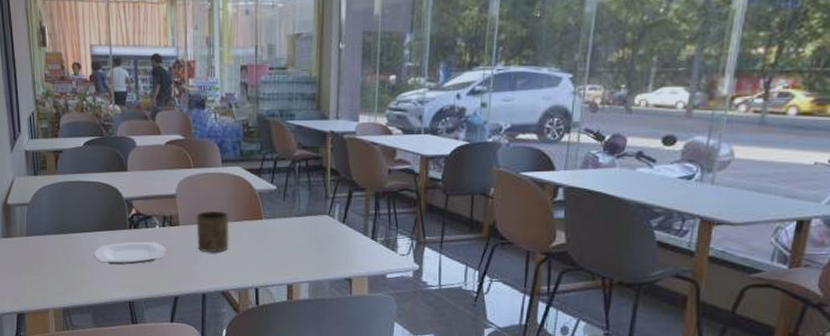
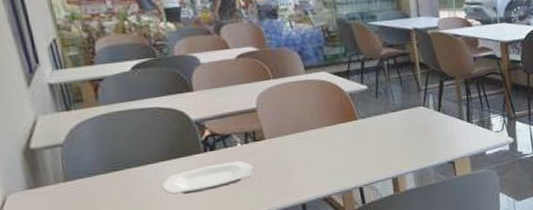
cup: present [196,211,229,253] -> none [283,118,325,162]

